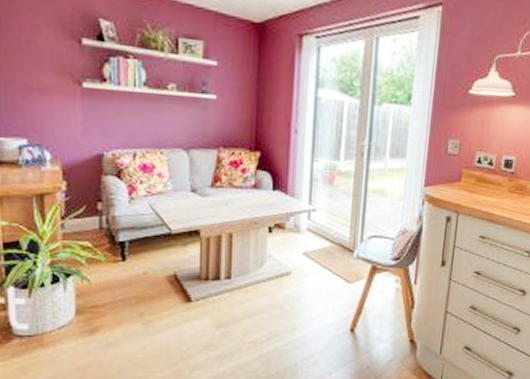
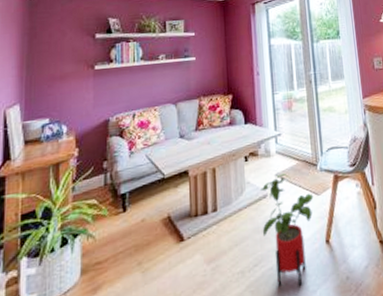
house plant: none [280,253,344,367] -> present [259,173,314,287]

